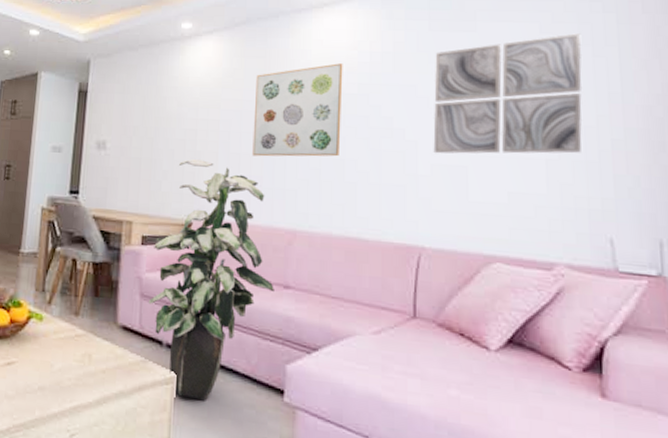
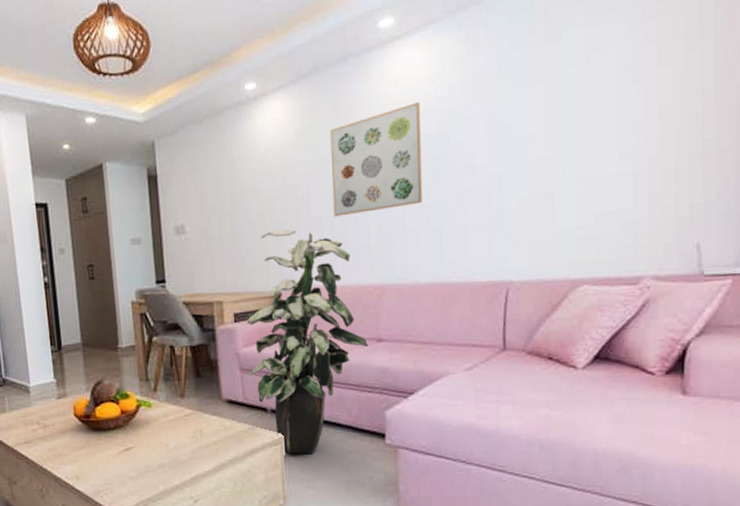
wall art: present [433,33,582,154] -> none [517,26,675,185]

